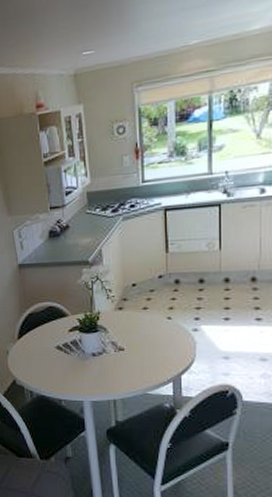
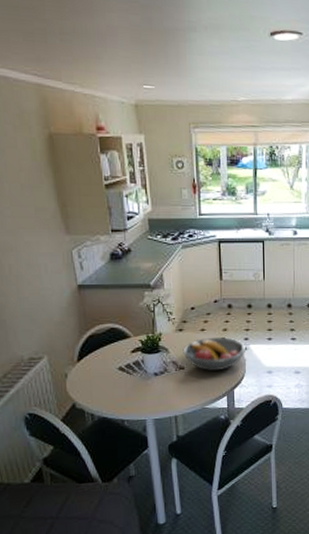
fruit bowl: none [122,315,197,354] -> present [183,336,247,371]

